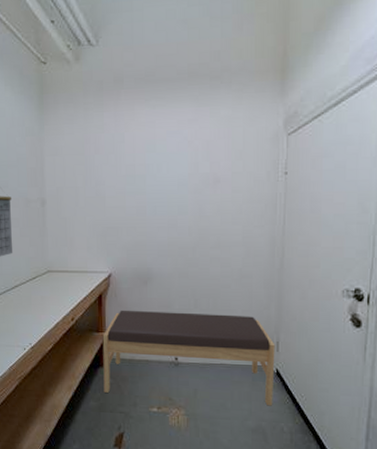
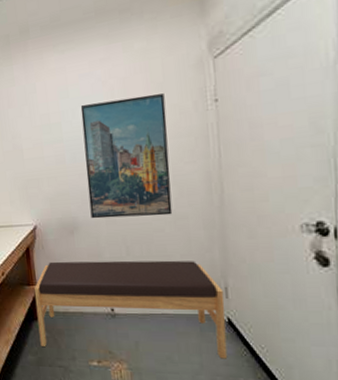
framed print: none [165,160,243,273] -> present [80,93,173,219]

